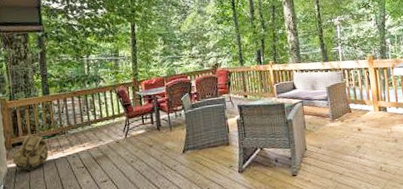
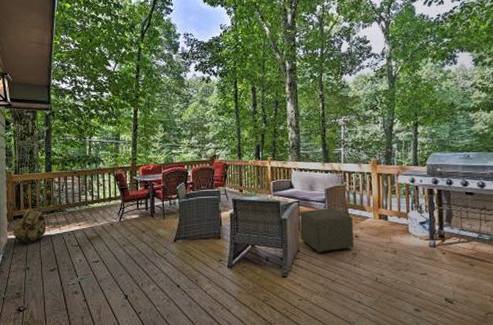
ottoman: none [304,105,358,150] -> present [300,208,354,253]

